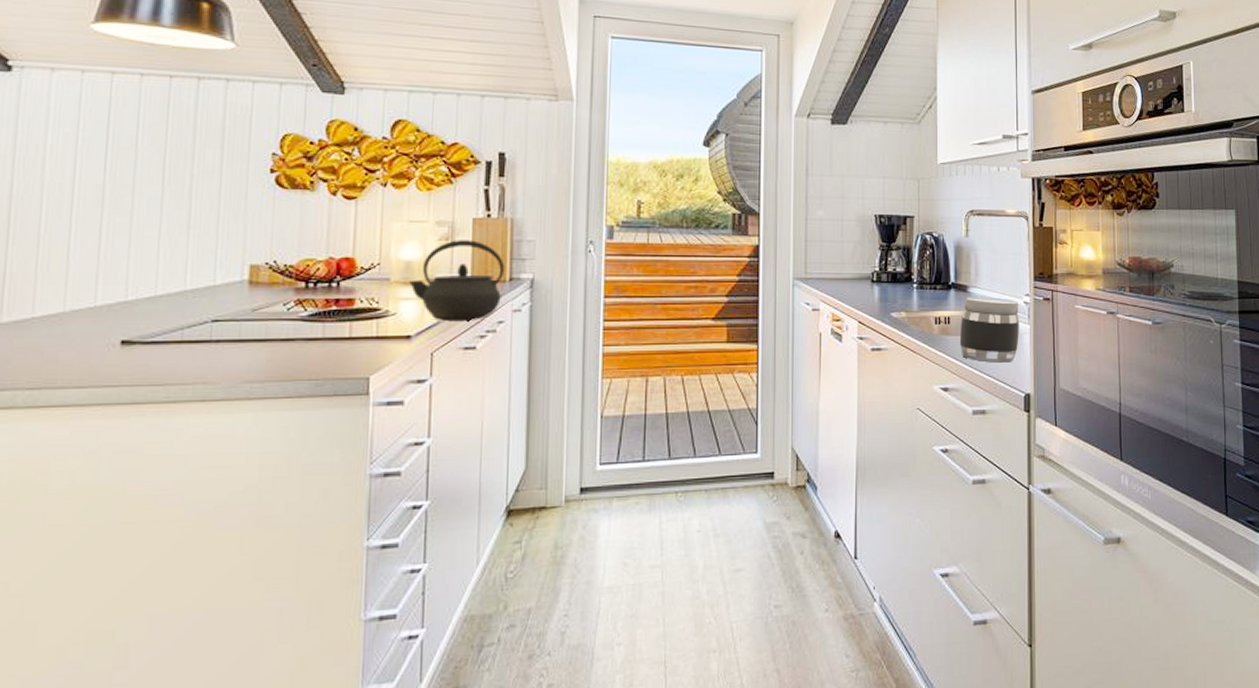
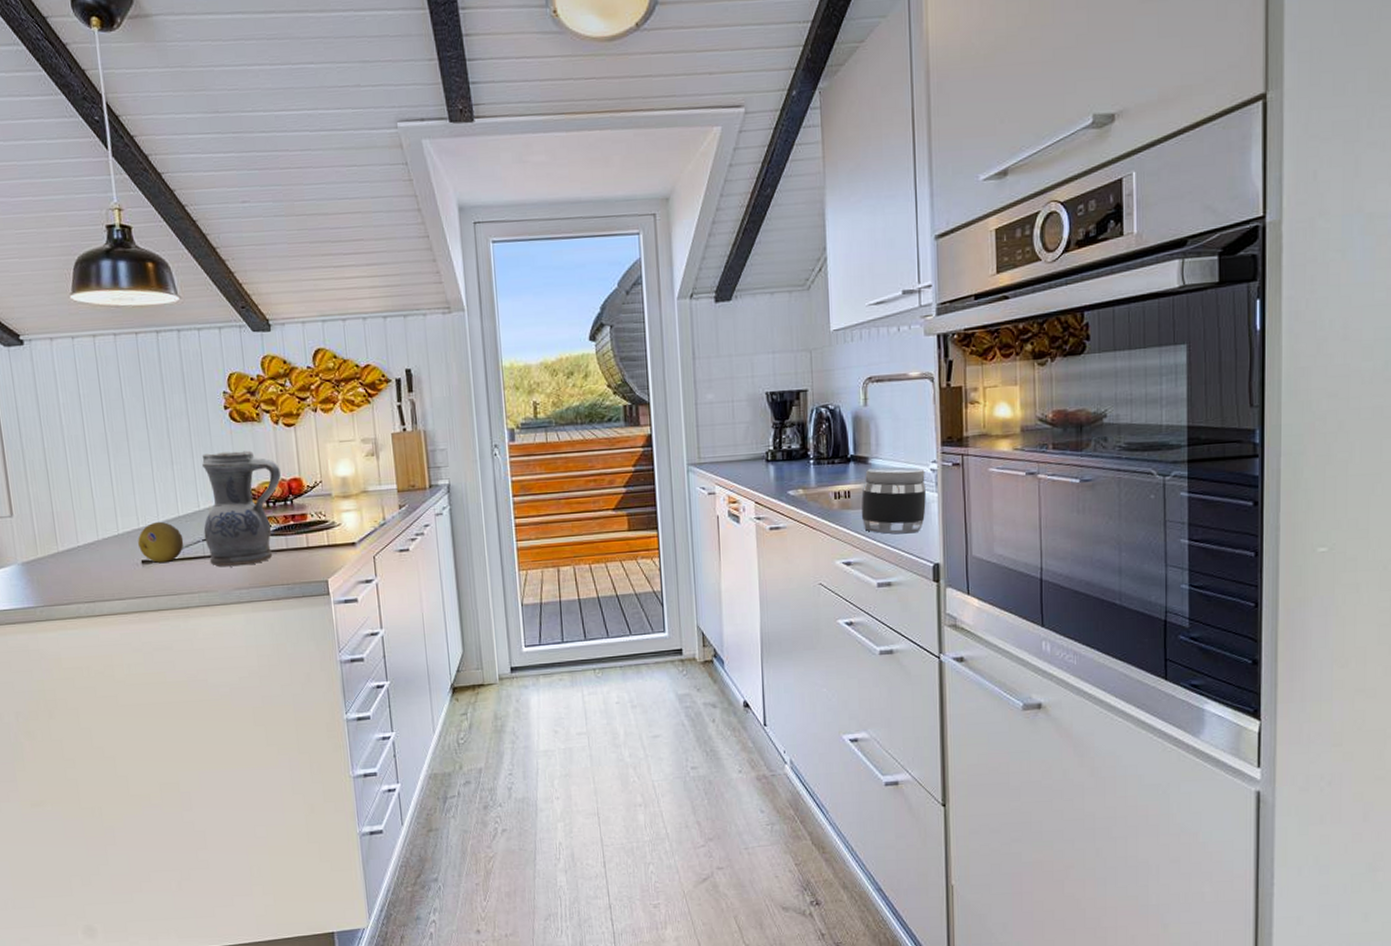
fruit: none [120,294,186,346] -> present [138,521,184,564]
ceramic jug: none [215,220,330,355] -> present [202,450,281,568]
kettle: present [409,240,505,322] -> none [347,453,425,529]

